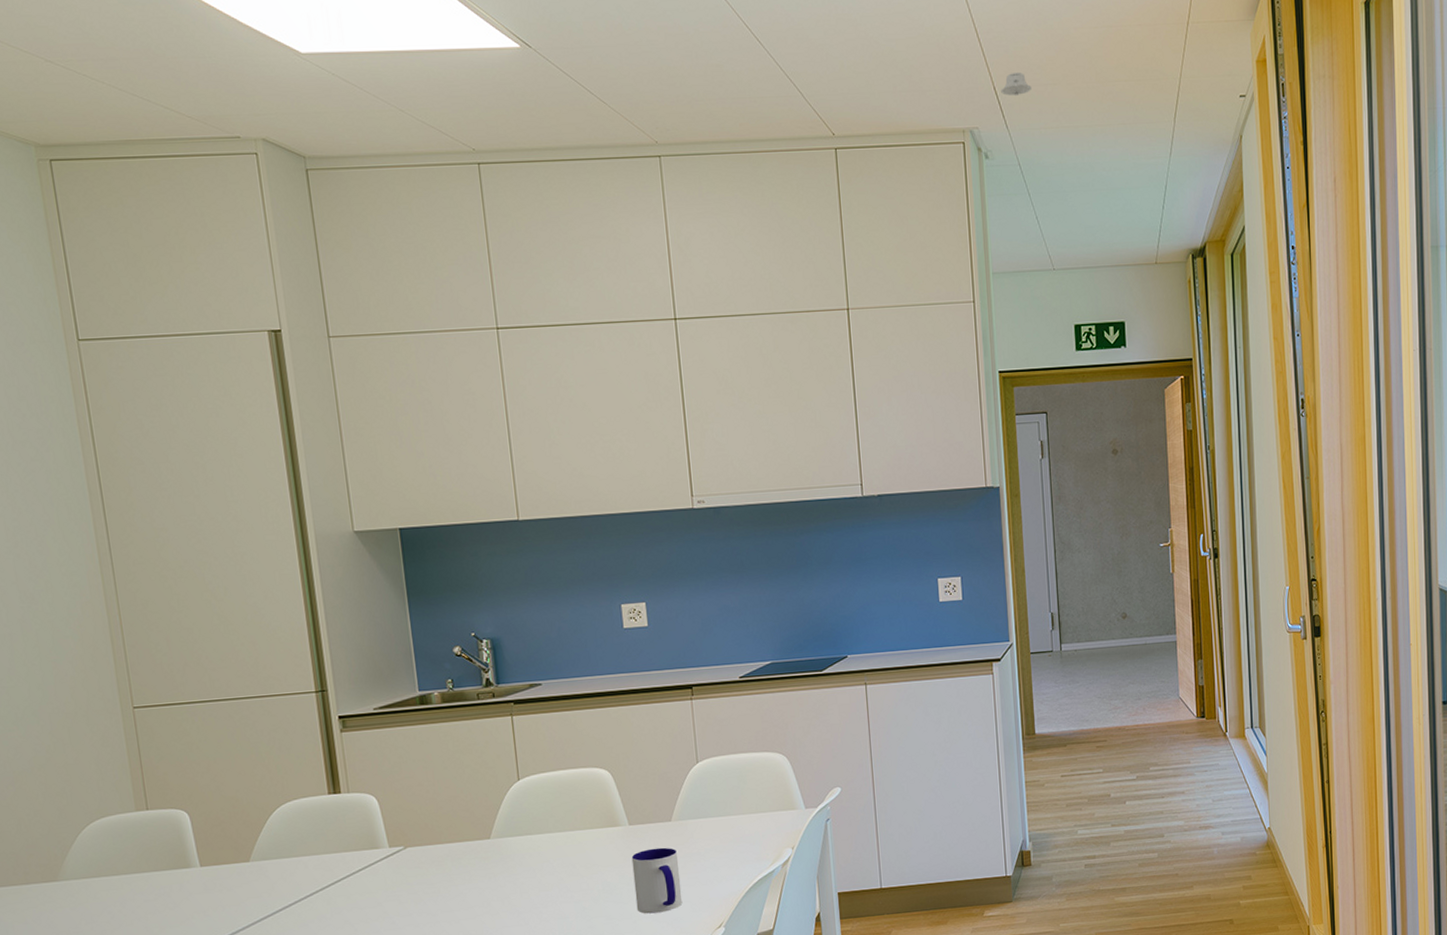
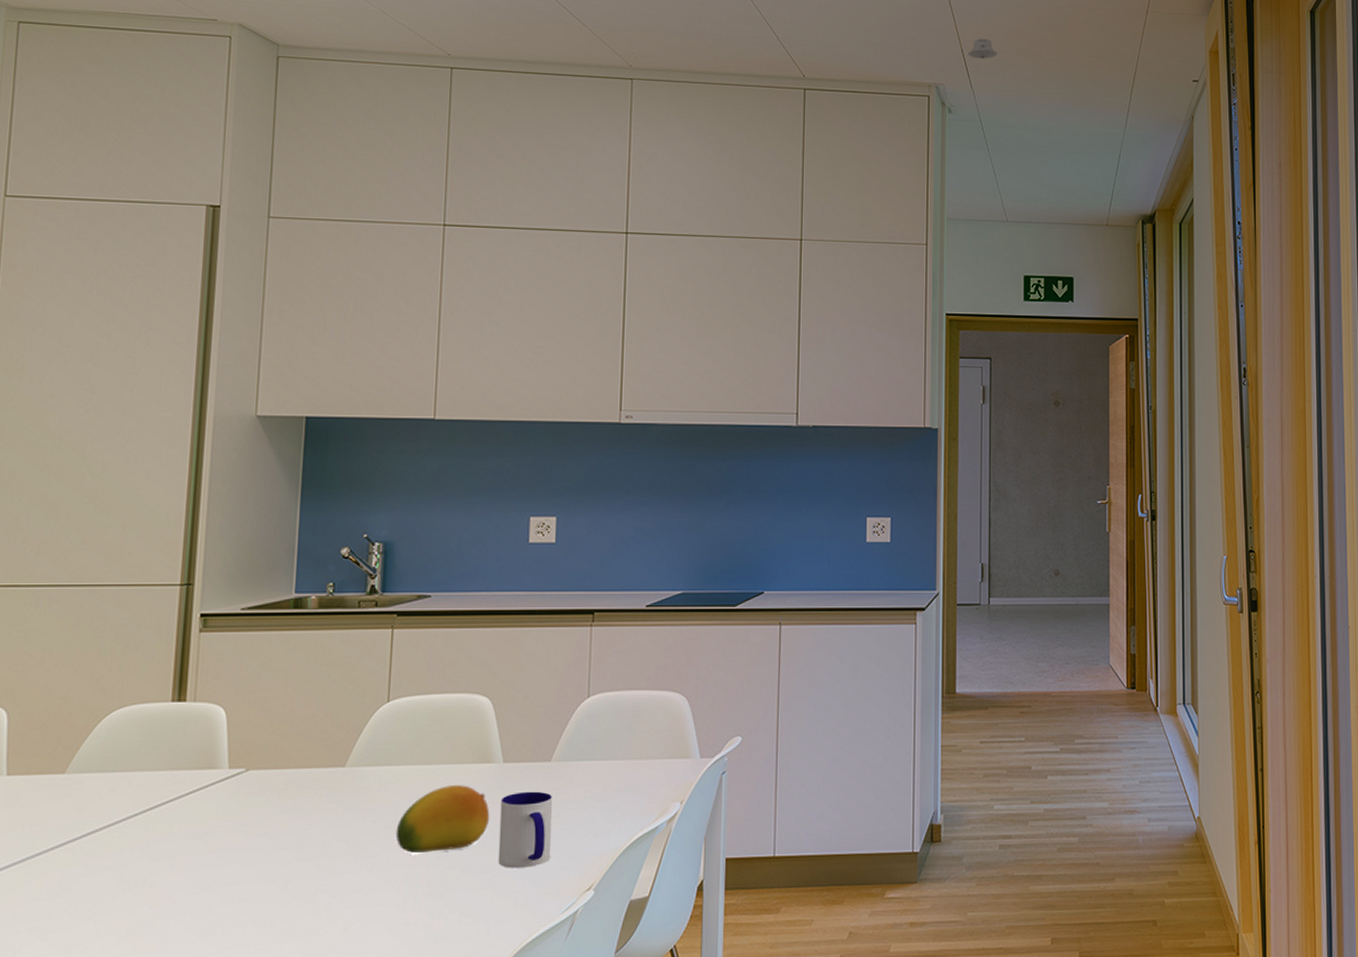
fruit: none [543,847,625,907] -> present [395,785,490,853]

